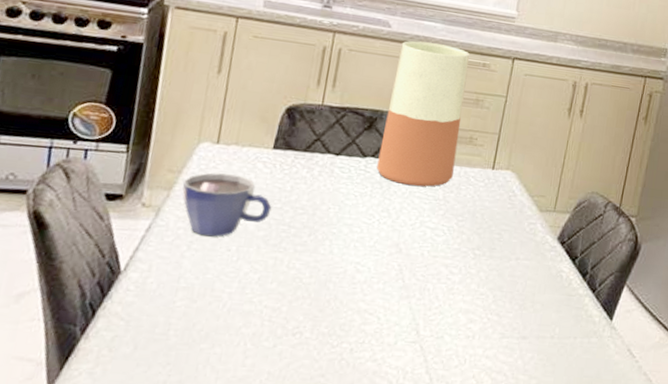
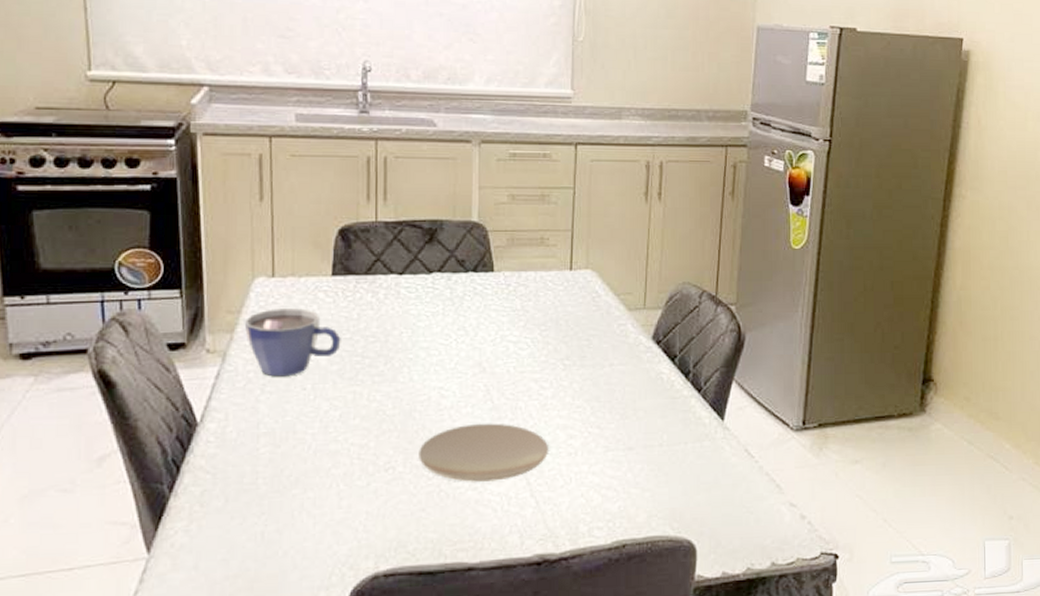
plate: none [326,299,449,356] -> present [419,423,548,482]
vase: present [376,41,470,187] -> none [445,138,529,297]

